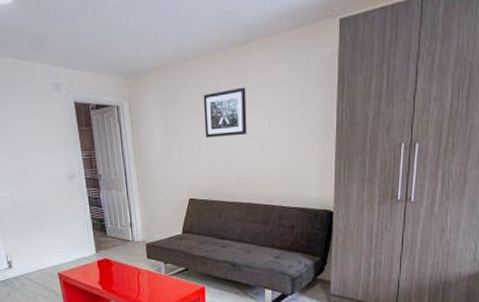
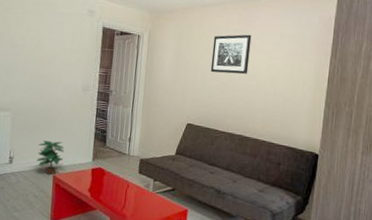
potted plant: none [35,238,65,274] -> present [36,140,65,175]

